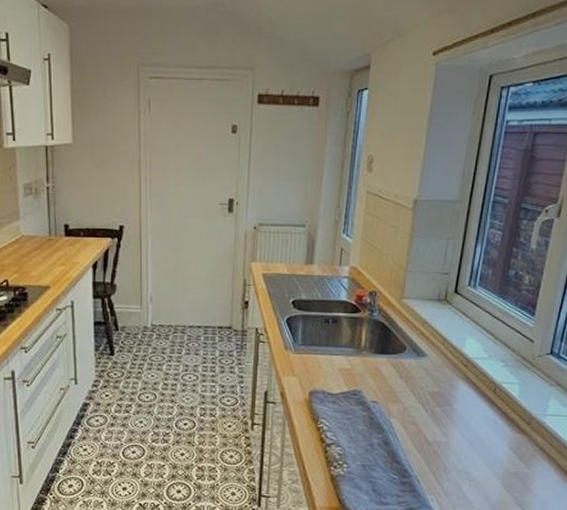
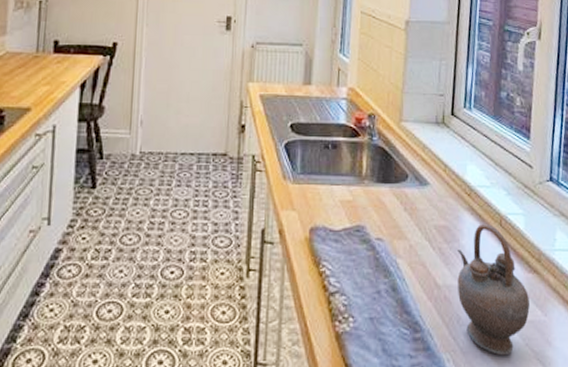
teapot: none [446,390,515,499] -> present [457,223,530,356]

